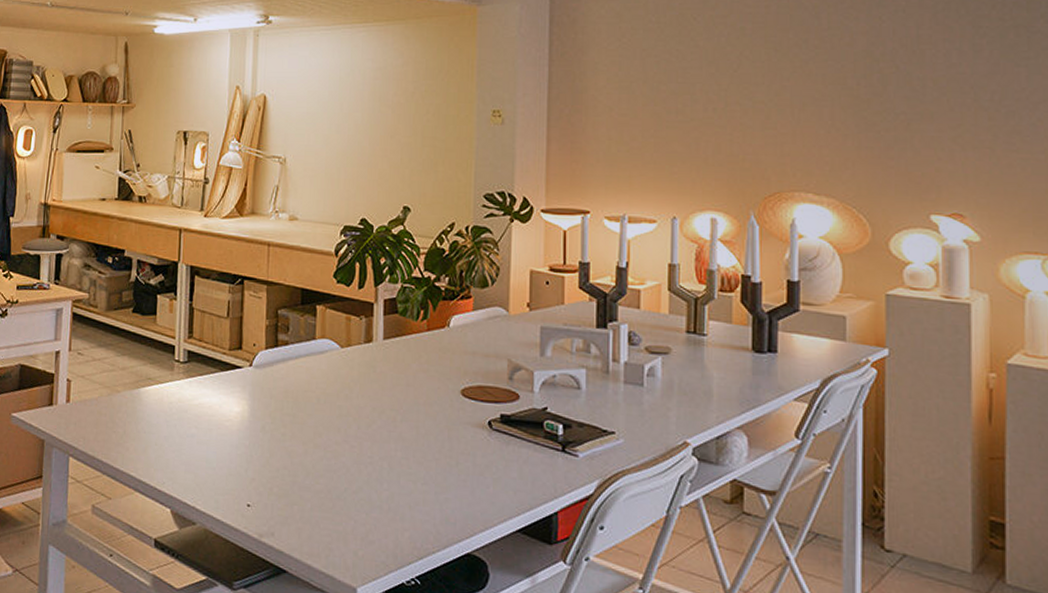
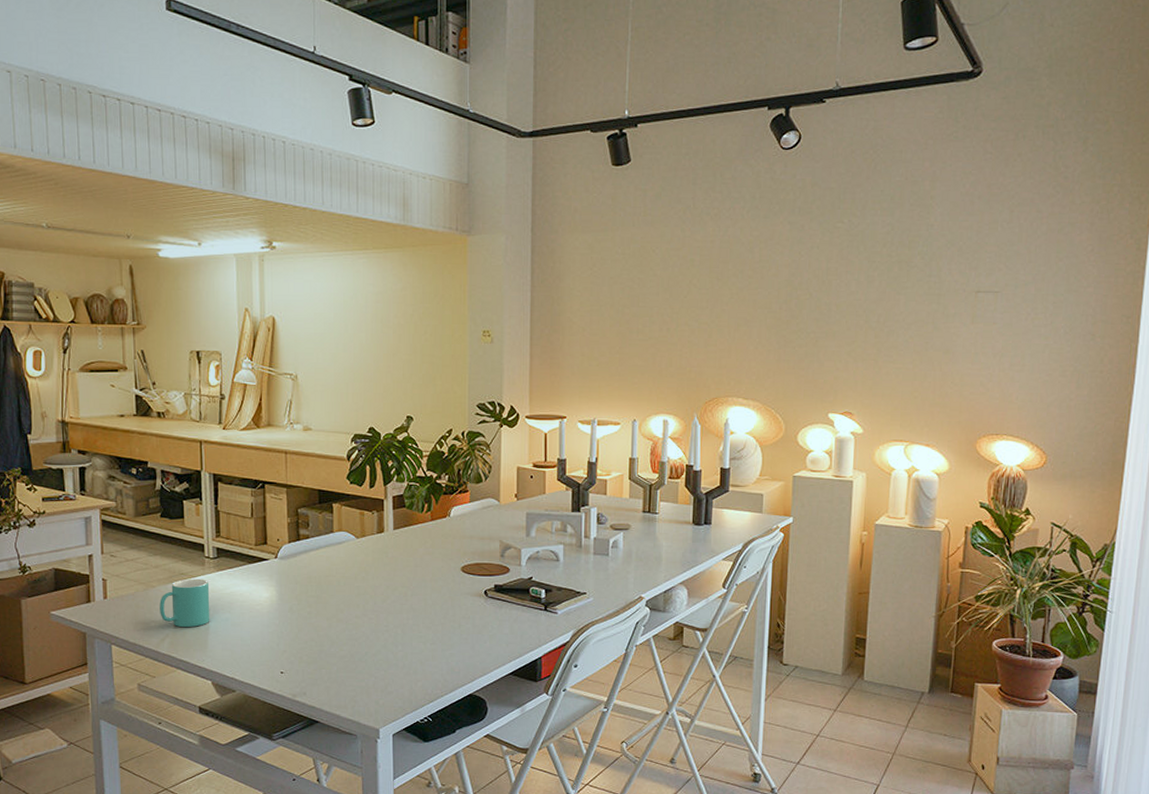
mug: none [122,384,177,443] -> present [159,578,210,628]

